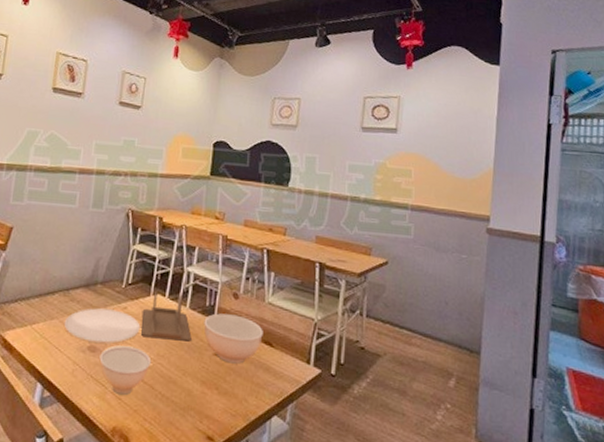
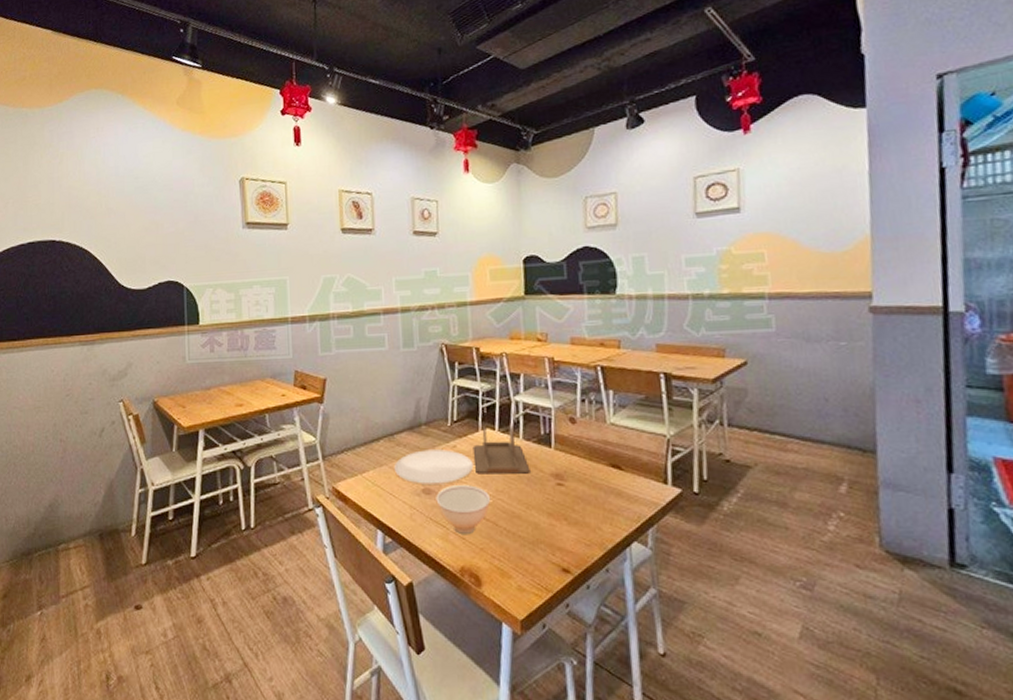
soup bowl: present [204,313,263,364] -> none [541,440,609,492]

